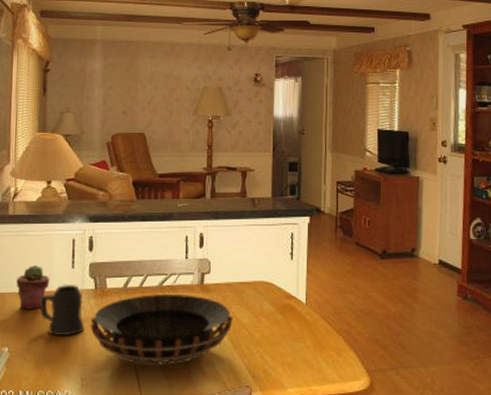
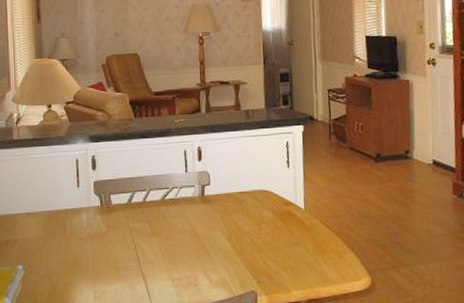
potted succulent: present [16,264,50,309] -> none [25,185,57,228]
mug: present [40,284,85,337] -> none [50,202,94,253]
decorative bowl: present [90,294,233,365] -> none [98,206,235,276]

